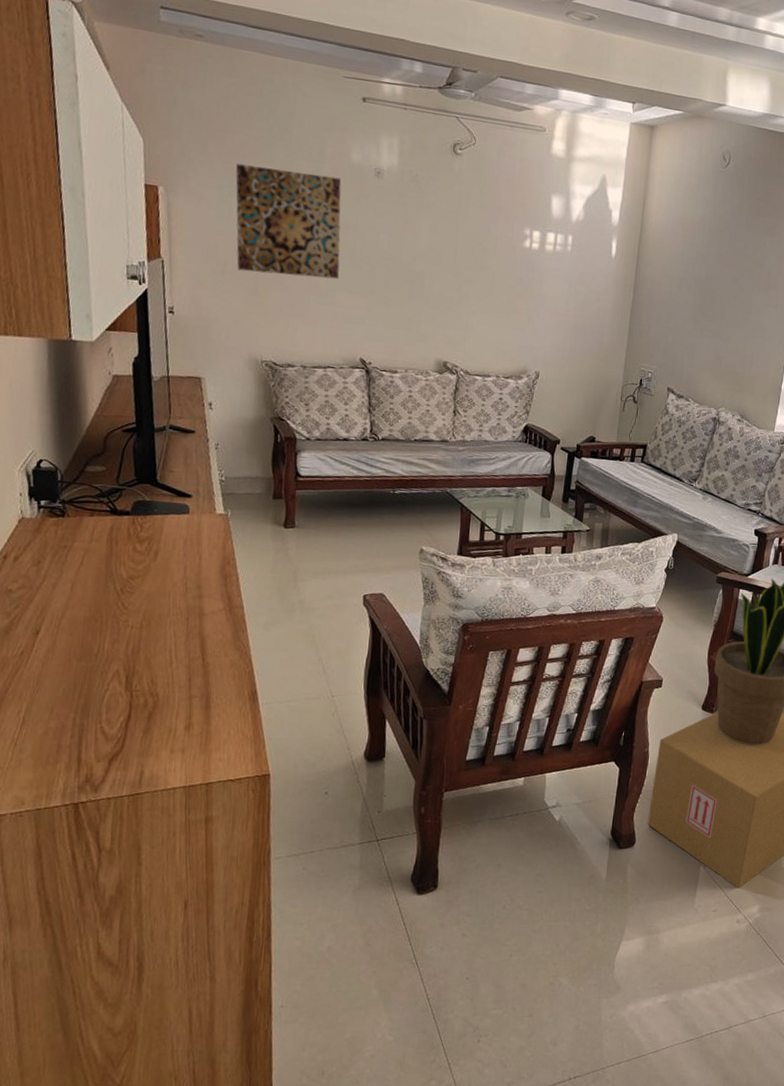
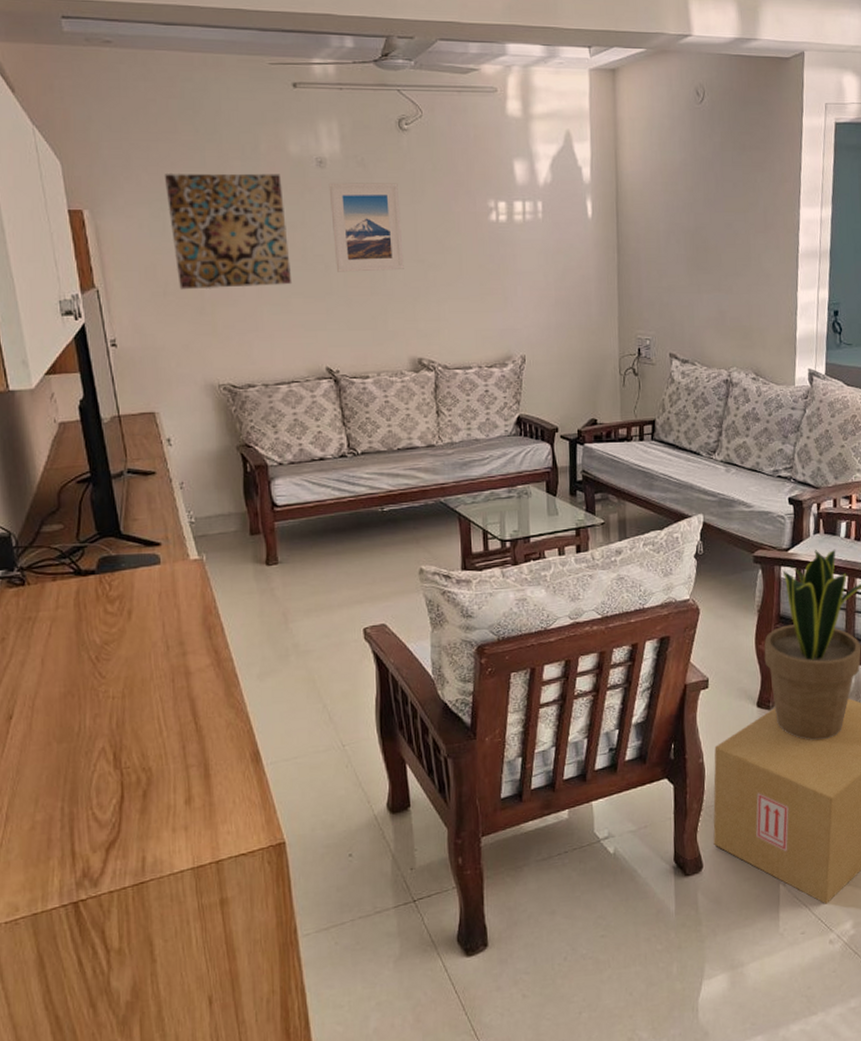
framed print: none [380,192,446,280] -> present [328,182,404,272]

